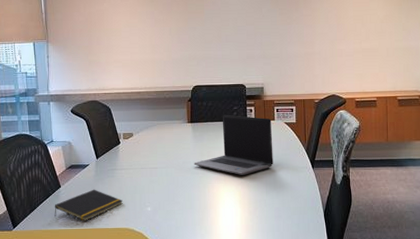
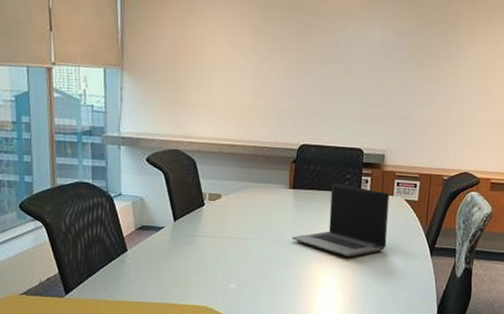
notepad: present [54,189,123,221] -> none [117,257,202,294]

